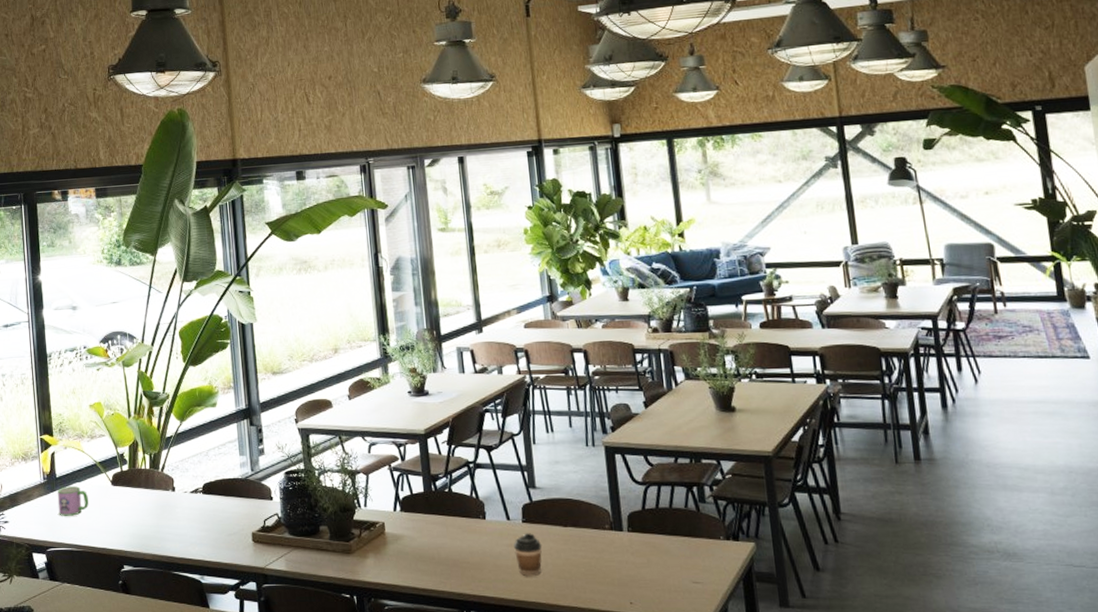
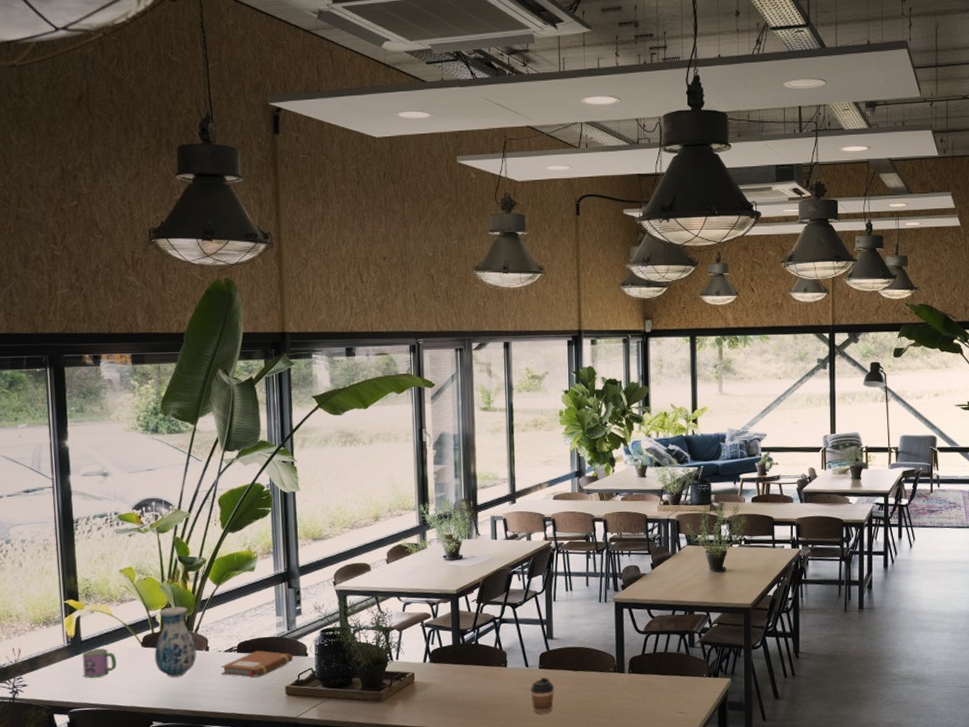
vase: none [123,443,164,518] -> present [154,606,197,677]
notebook: none [187,492,259,521] -> present [221,650,294,677]

